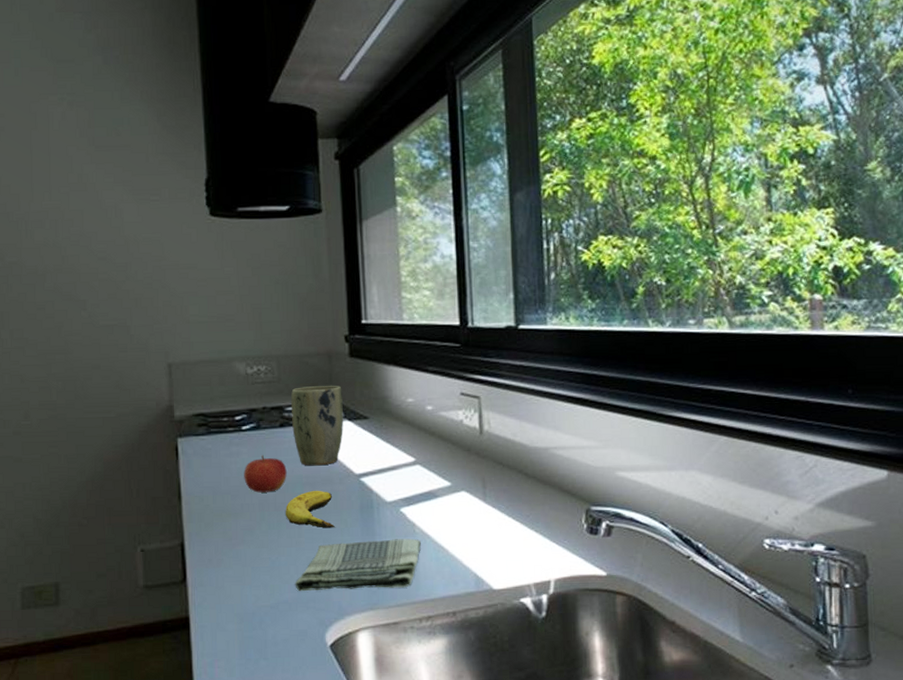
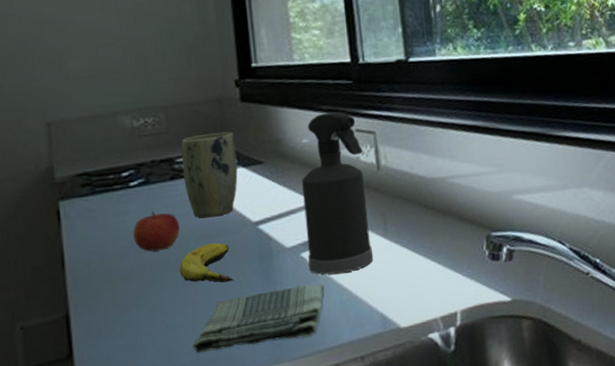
spray bottle: none [405,373,470,532] -> present [302,111,373,275]

